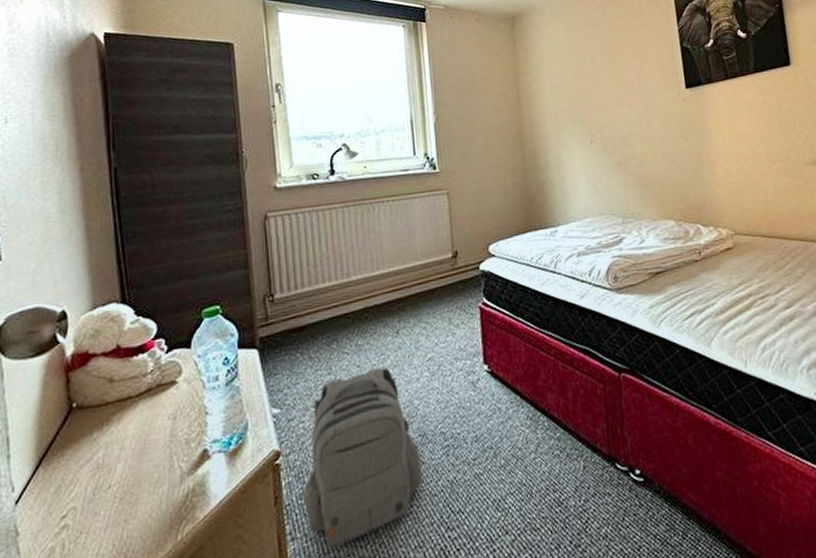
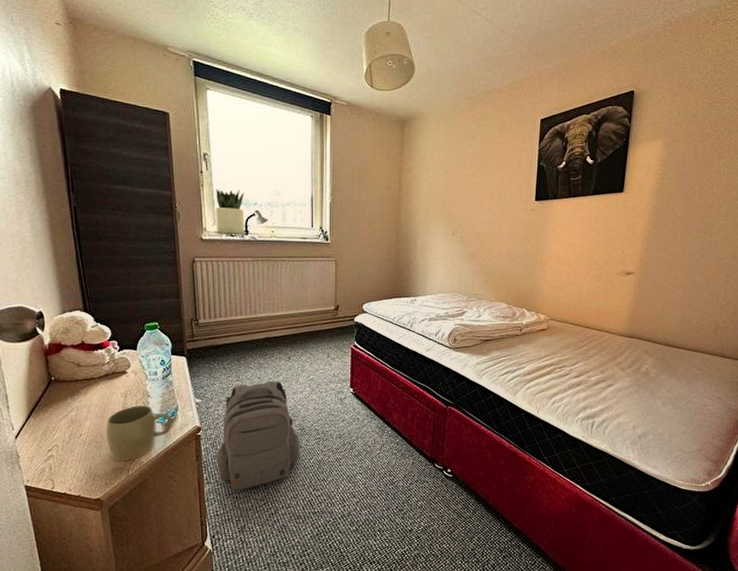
mug: none [145,428,240,522] -> present [105,405,172,462]
planter: none [291,121,333,179] -> present [214,189,247,235]

